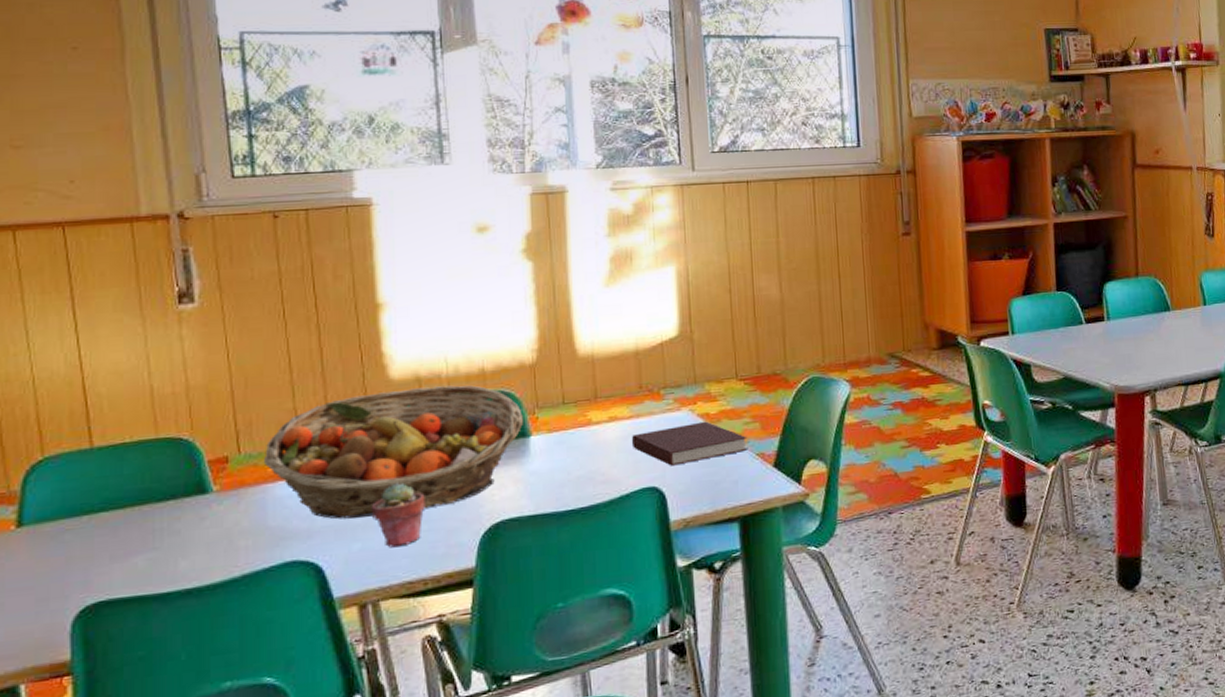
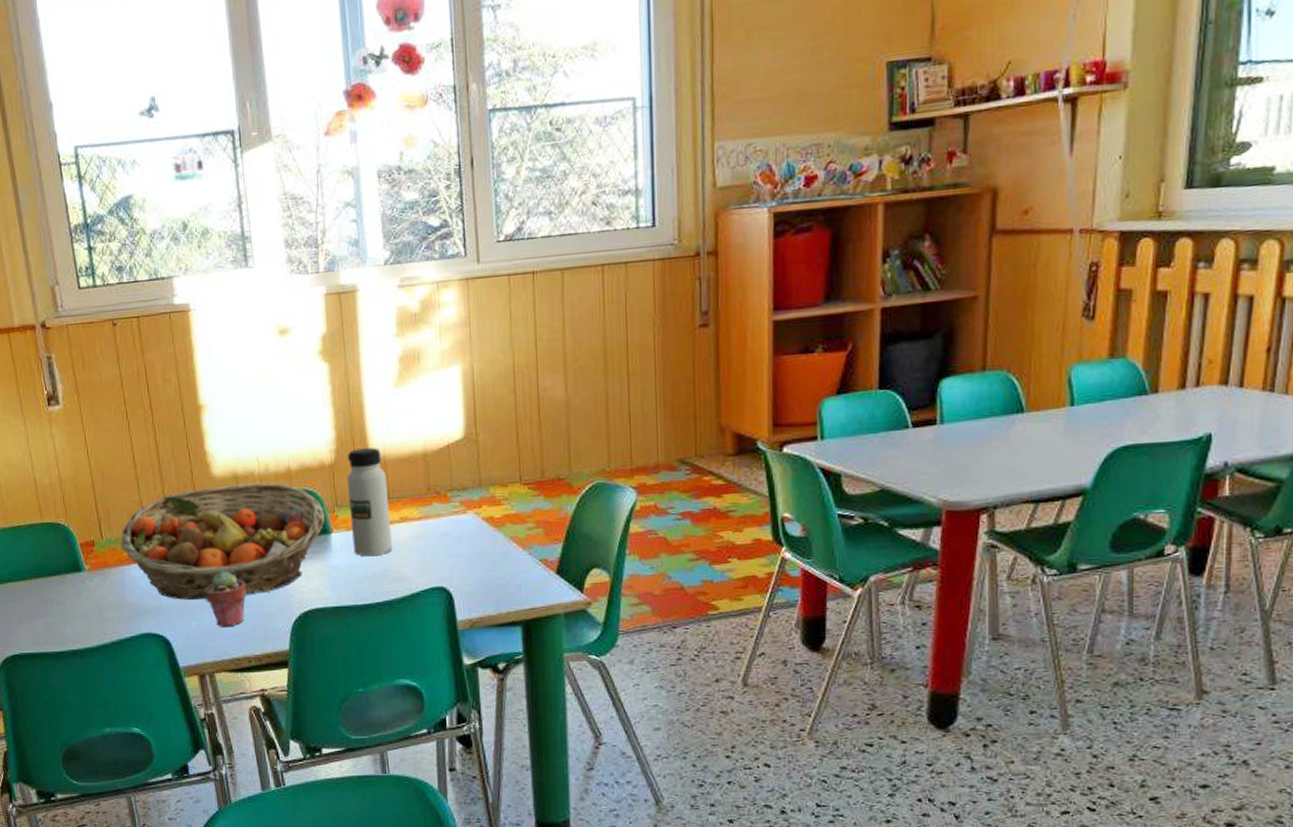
water bottle: none [550,346,601,459] -> present [347,448,393,556]
notebook: present [631,421,748,466] -> none [420,525,531,568]

